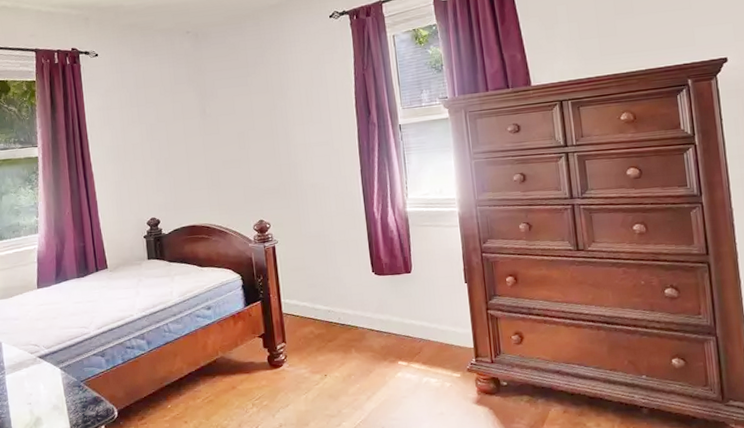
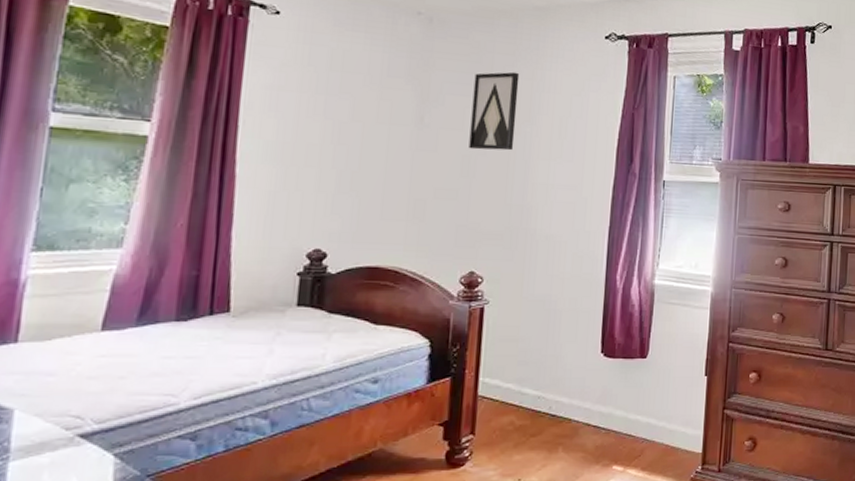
wall art: none [235,60,275,127] -> present [468,72,520,151]

